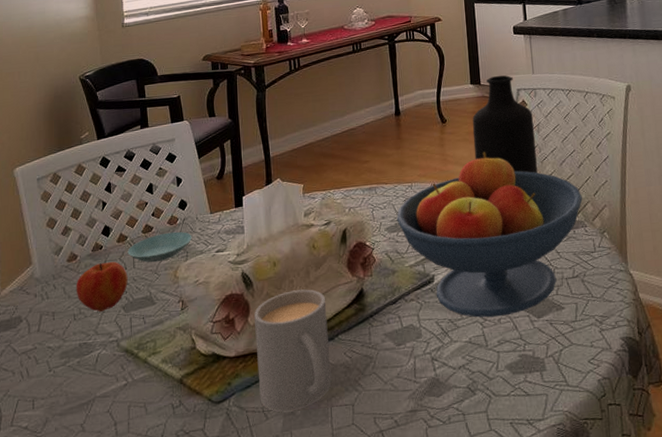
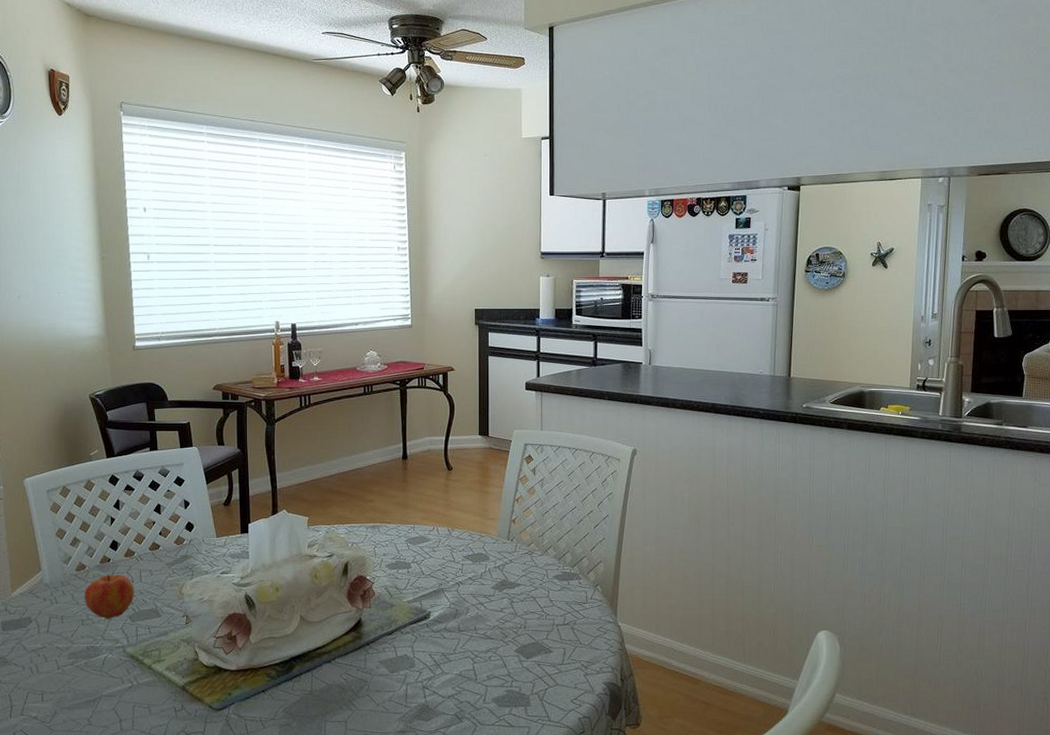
saucer: present [127,231,192,263] -> none [135,551,198,578]
mug: present [254,289,332,412] -> none [256,615,327,723]
fruit bowl: present [396,151,583,318] -> none [397,500,579,654]
bottle: present [472,75,538,174] -> none [477,429,539,525]

